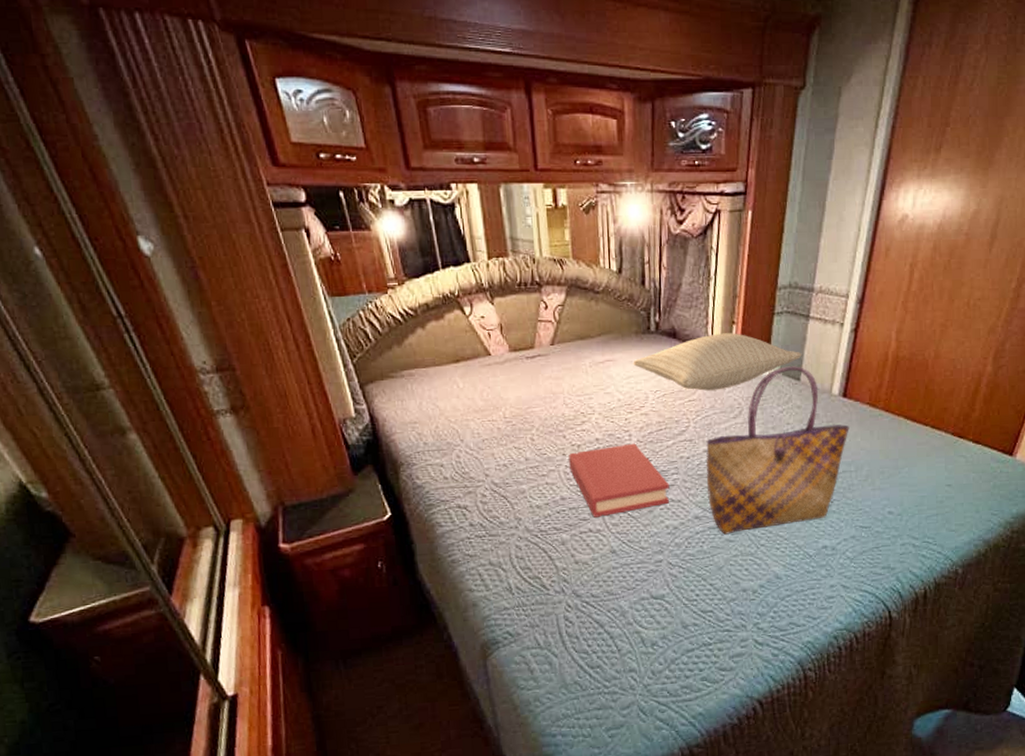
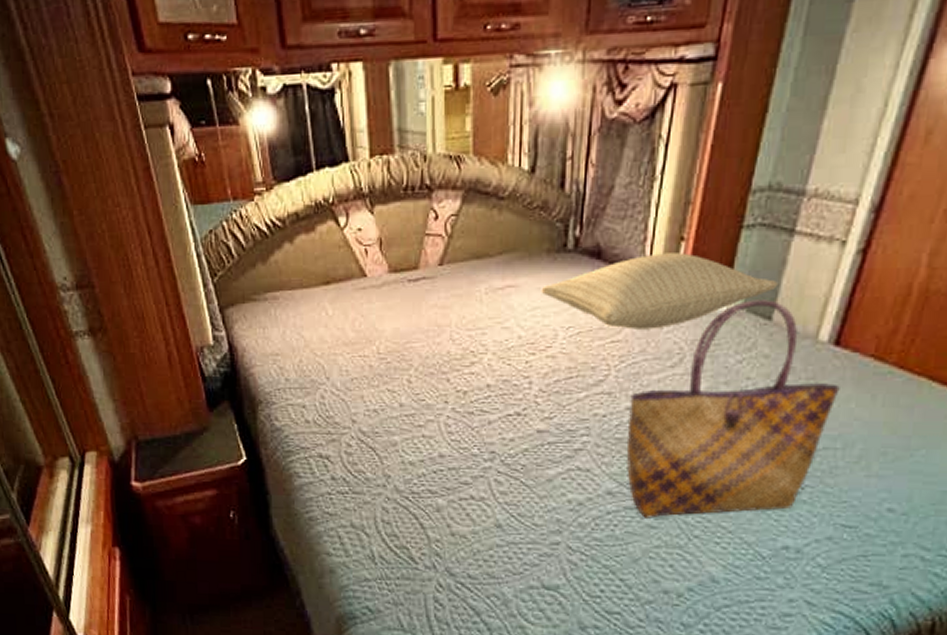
hardback book: present [569,443,670,518] -> none [452,393,577,482]

